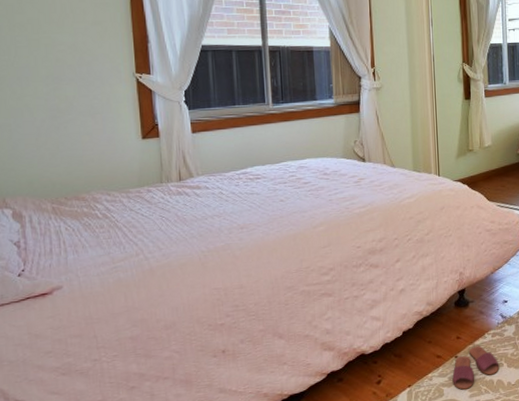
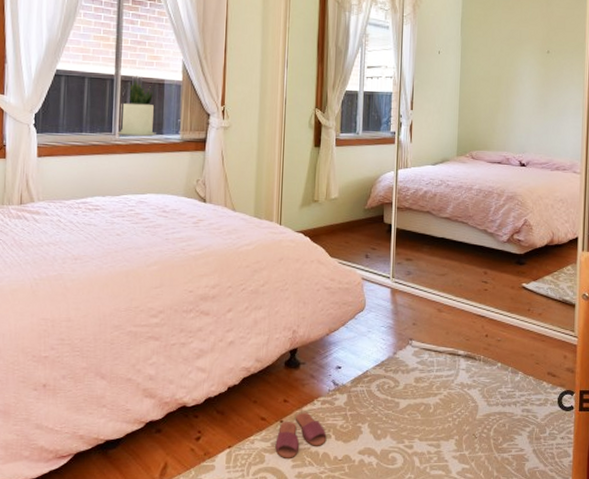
planter: none [270,49,310,105] -> present [117,79,156,137]

